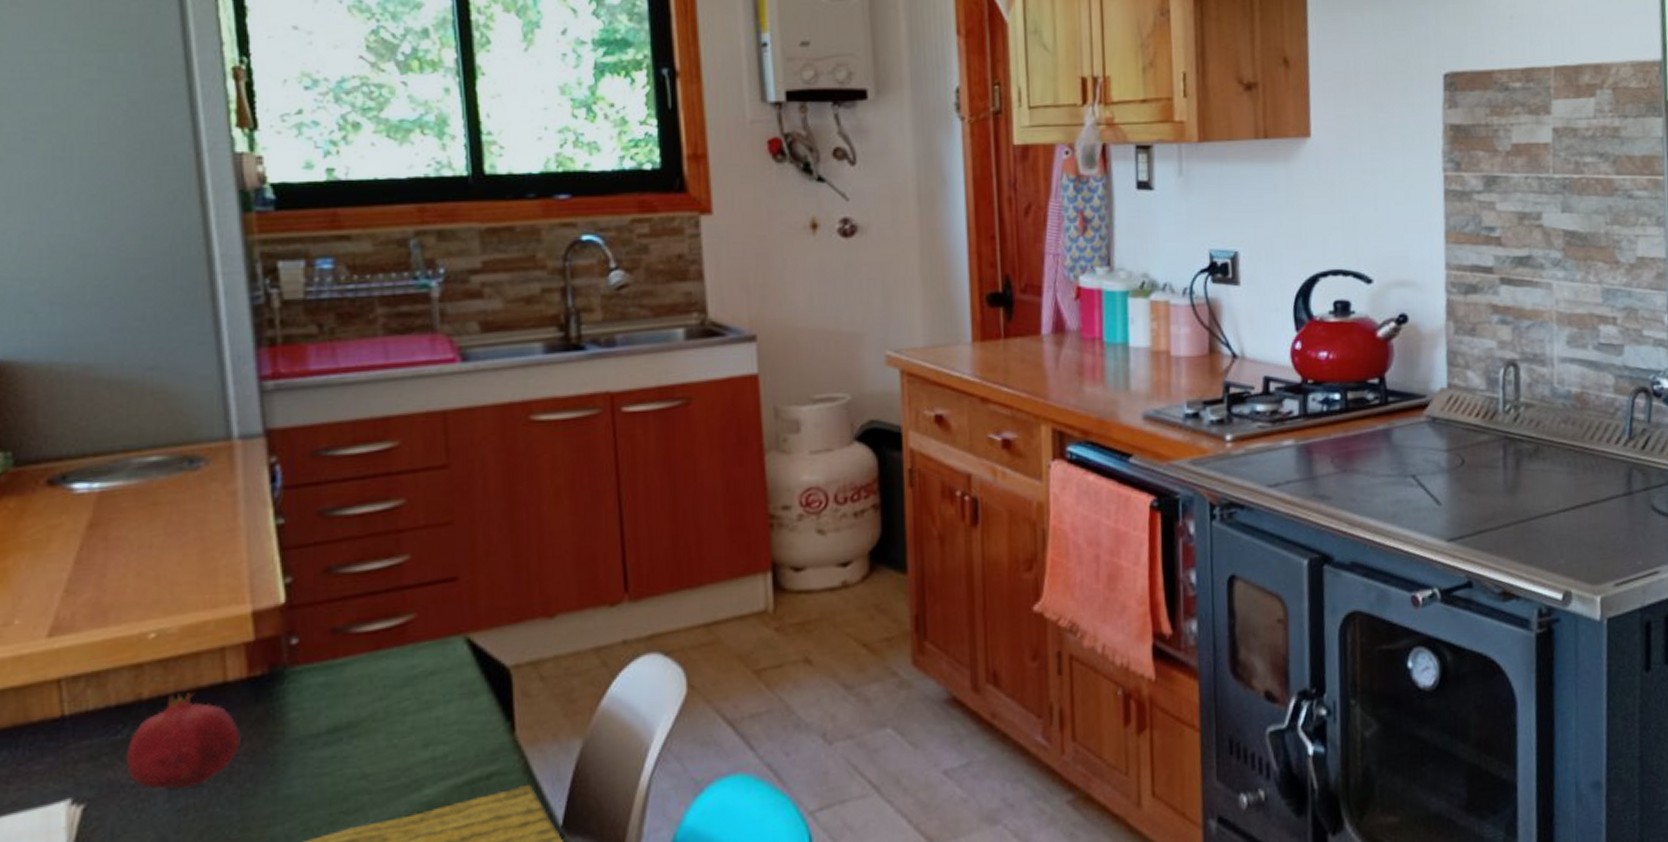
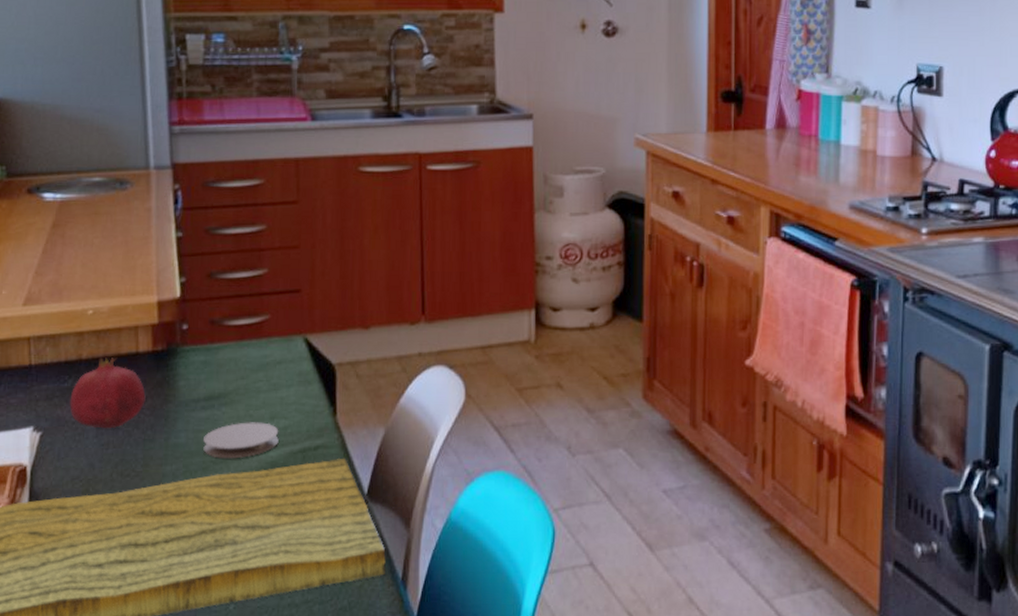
coaster: none [329,752,436,807] -> present [203,422,279,459]

